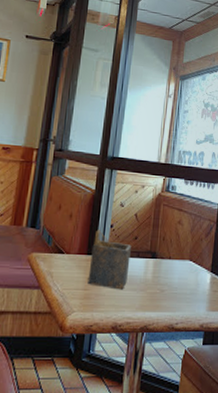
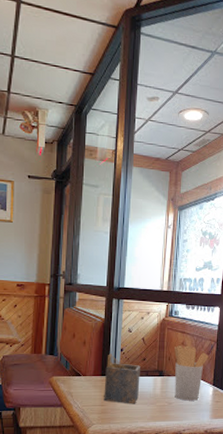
utensil holder: none [168,224,207,289] -> present [174,345,209,401]

